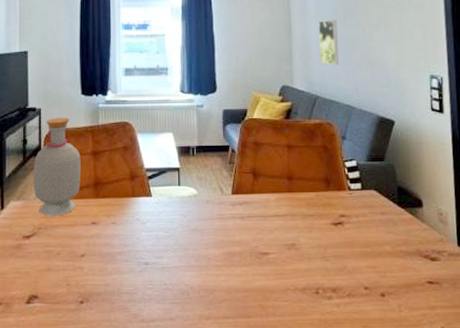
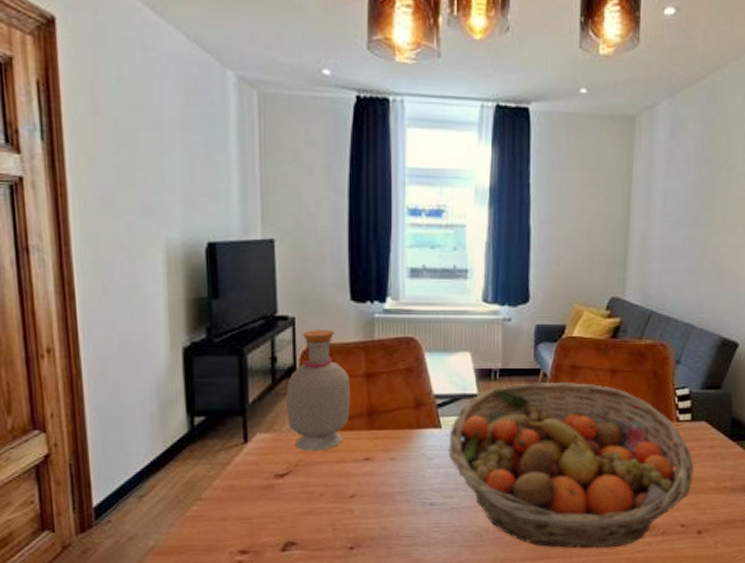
fruit basket: none [158,156,371,308] -> present [448,381,695,549]
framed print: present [318,20,339,66] -> none [660,216,688,275]

